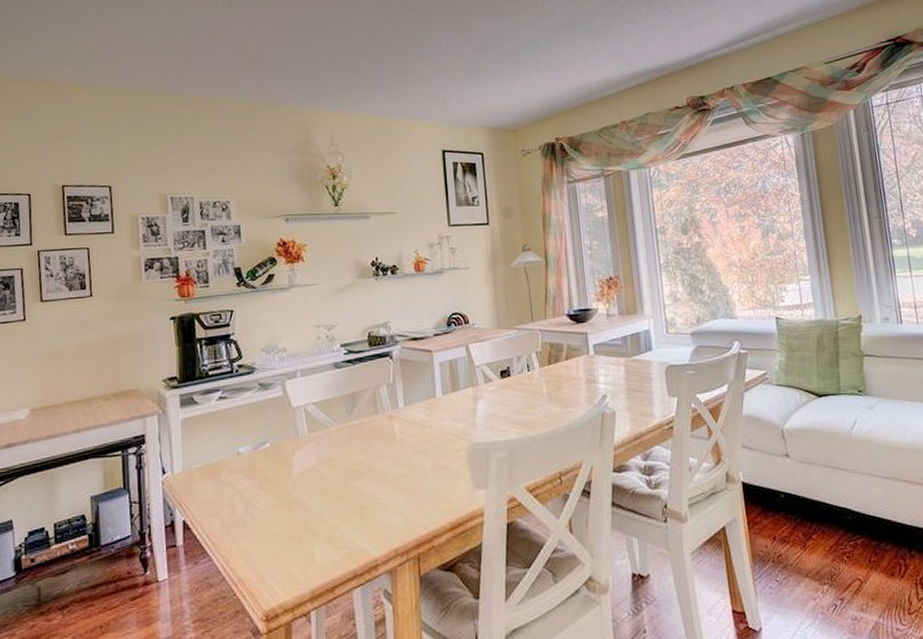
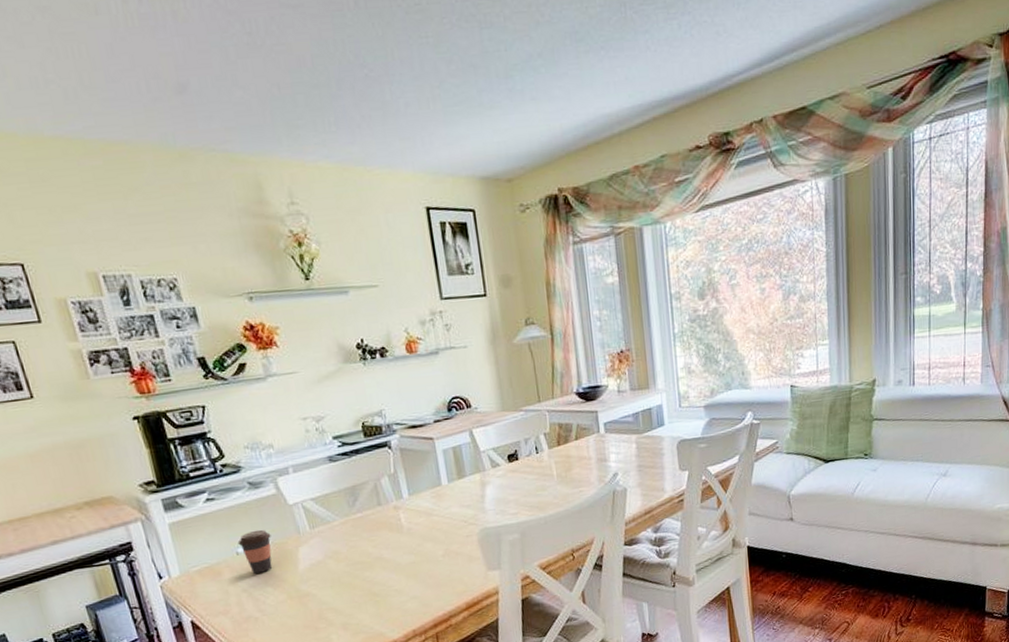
coffee cup: none [240,430,272,475] -> present [237,529,273,574]

